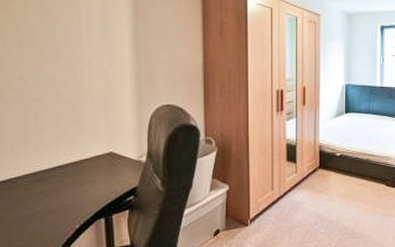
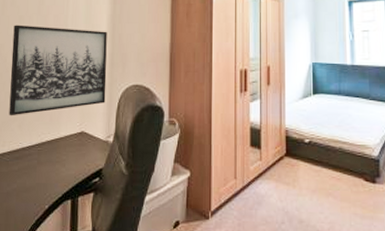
wall art: none [11,37,135,139] -> present [9,25,107,116]

